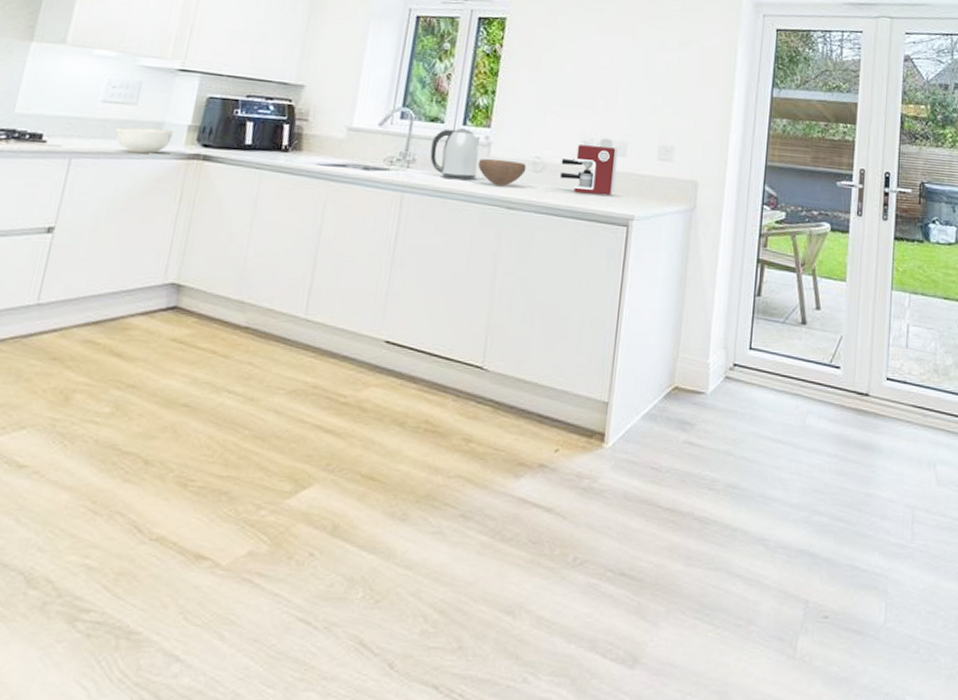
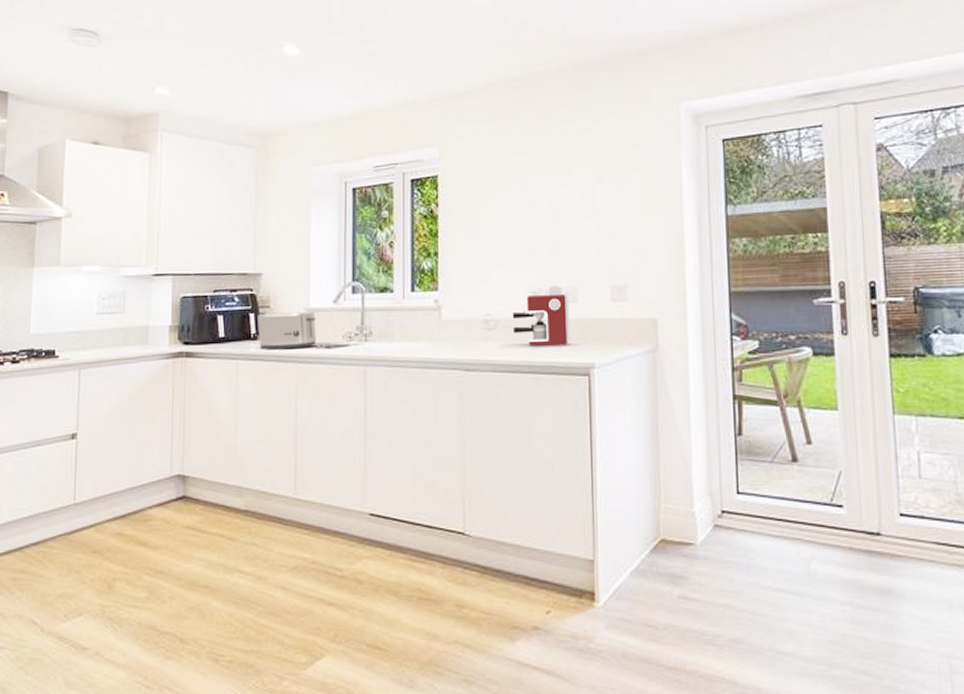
bowl: present [115,126,173,154] -> none [111,333,158,358]
toaster: none [289,126,358,167] -> present [258,311,316,350]
kettle: present [430,128,481,181] -> none [385,295,431,348]
bowl: present [477,158,527,187] -> none [431,321,479,349]

